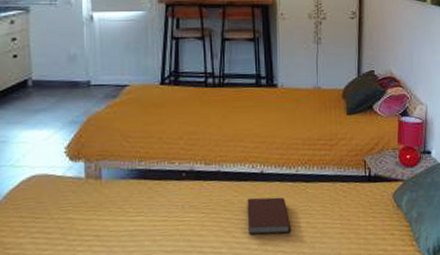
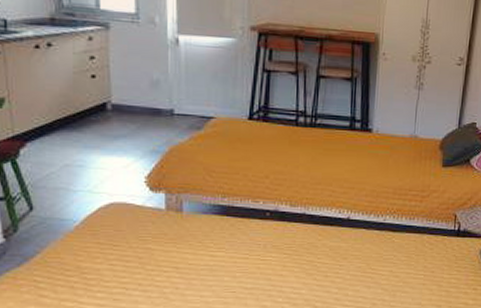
book: present [247,197,292,235] -> none [330,242,374,280]

